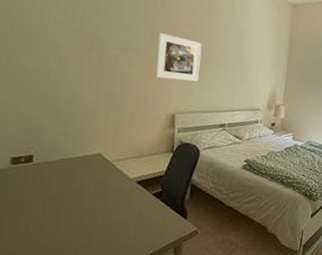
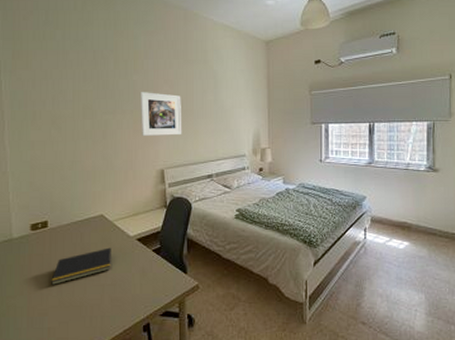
notepad: none [29,188,107,224] -> present [51,247,111,285]

